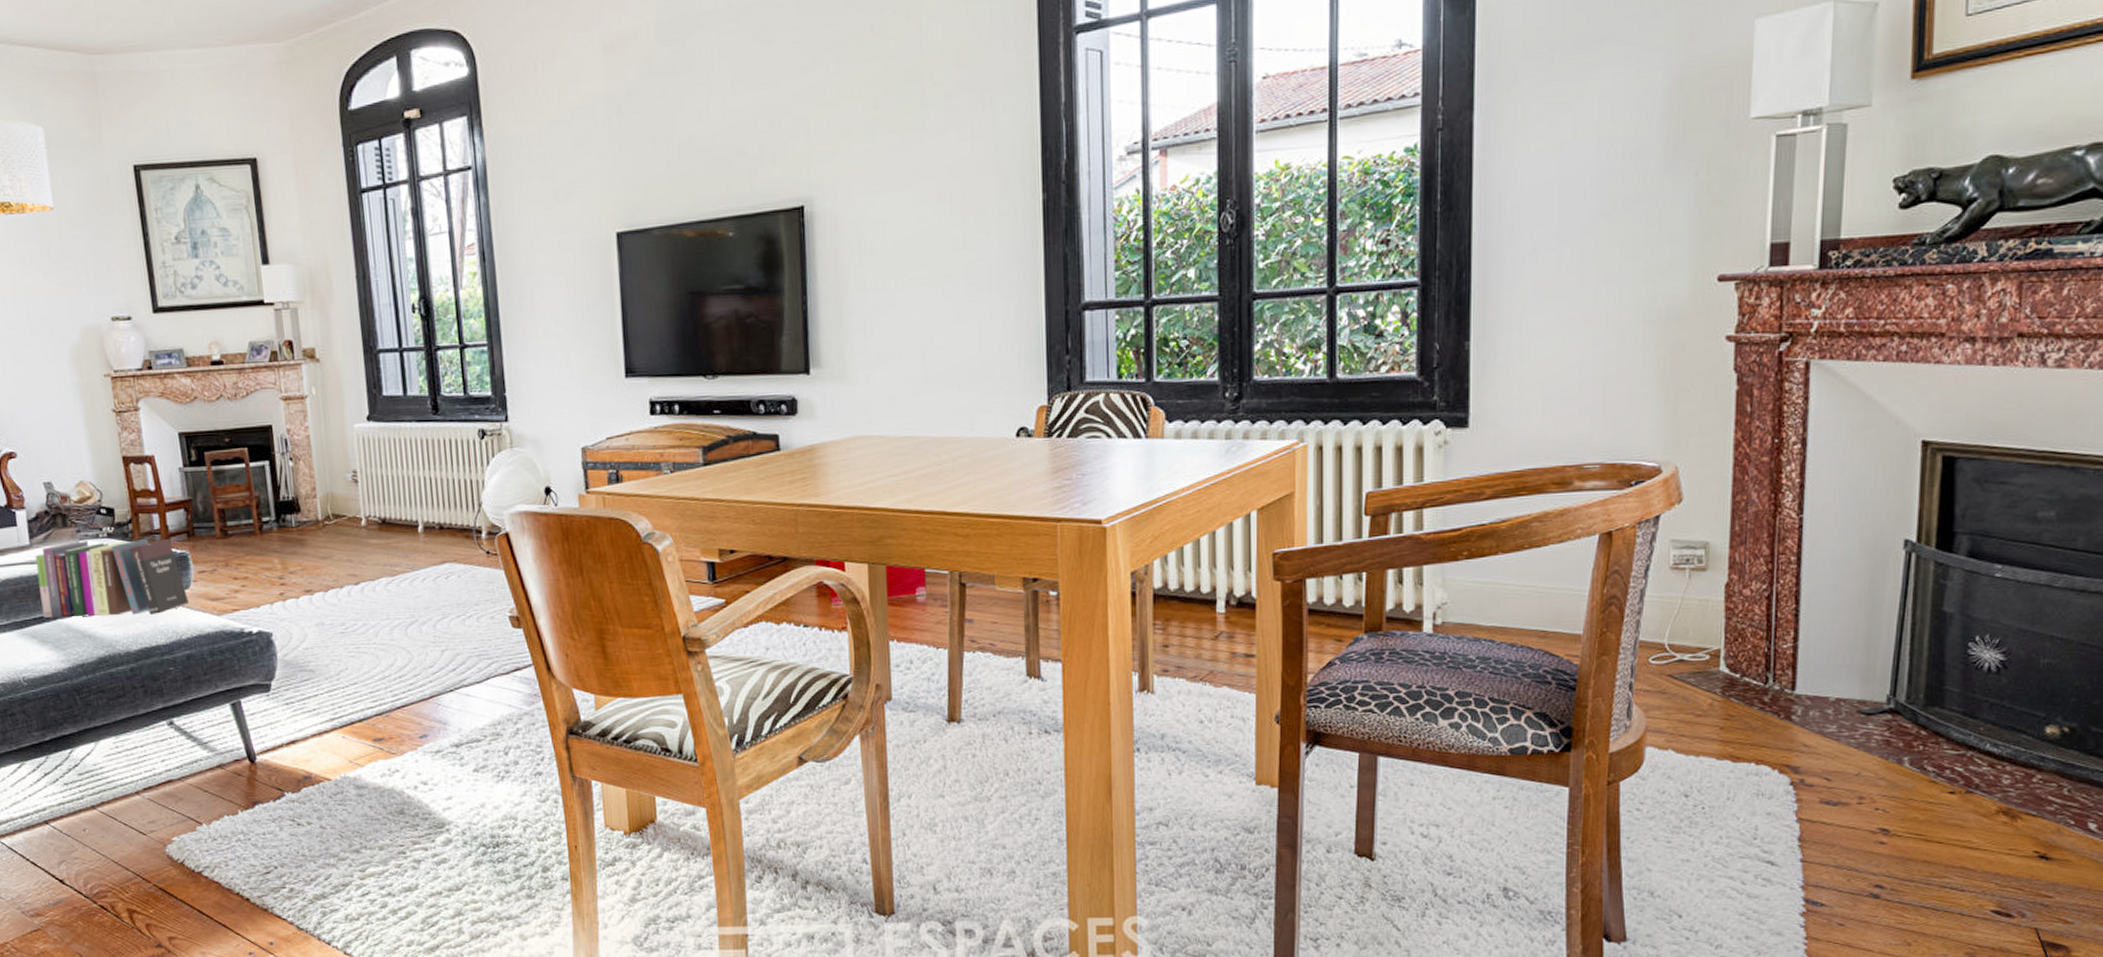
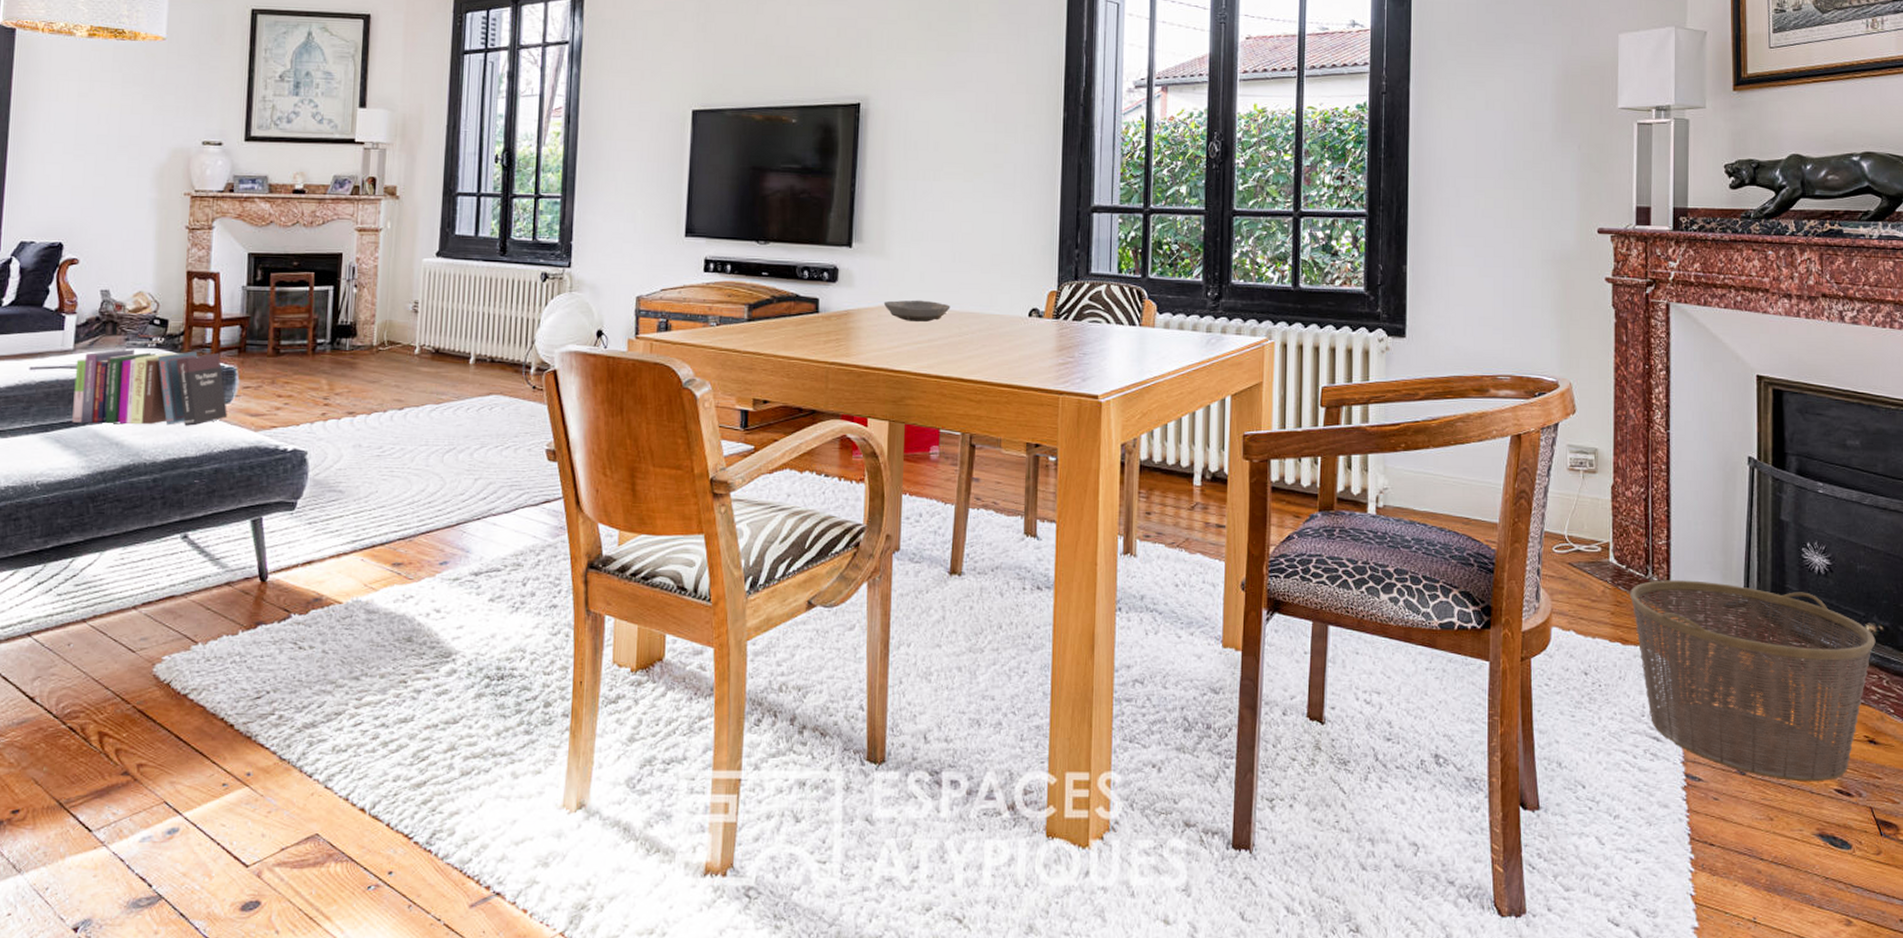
bowl: none [850,427,926,453] -> present [883,300,950,323]
basket: none [1743,686,2058,903] -> present [1629,580,1876,781]

